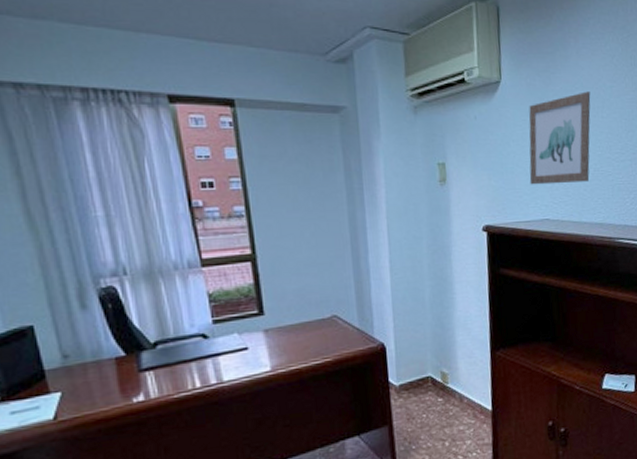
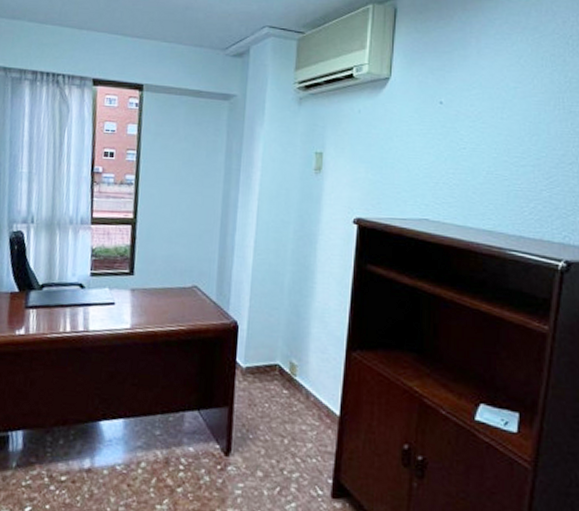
wall art: present [528,91,591,185] -> none [410,91,490,185]

